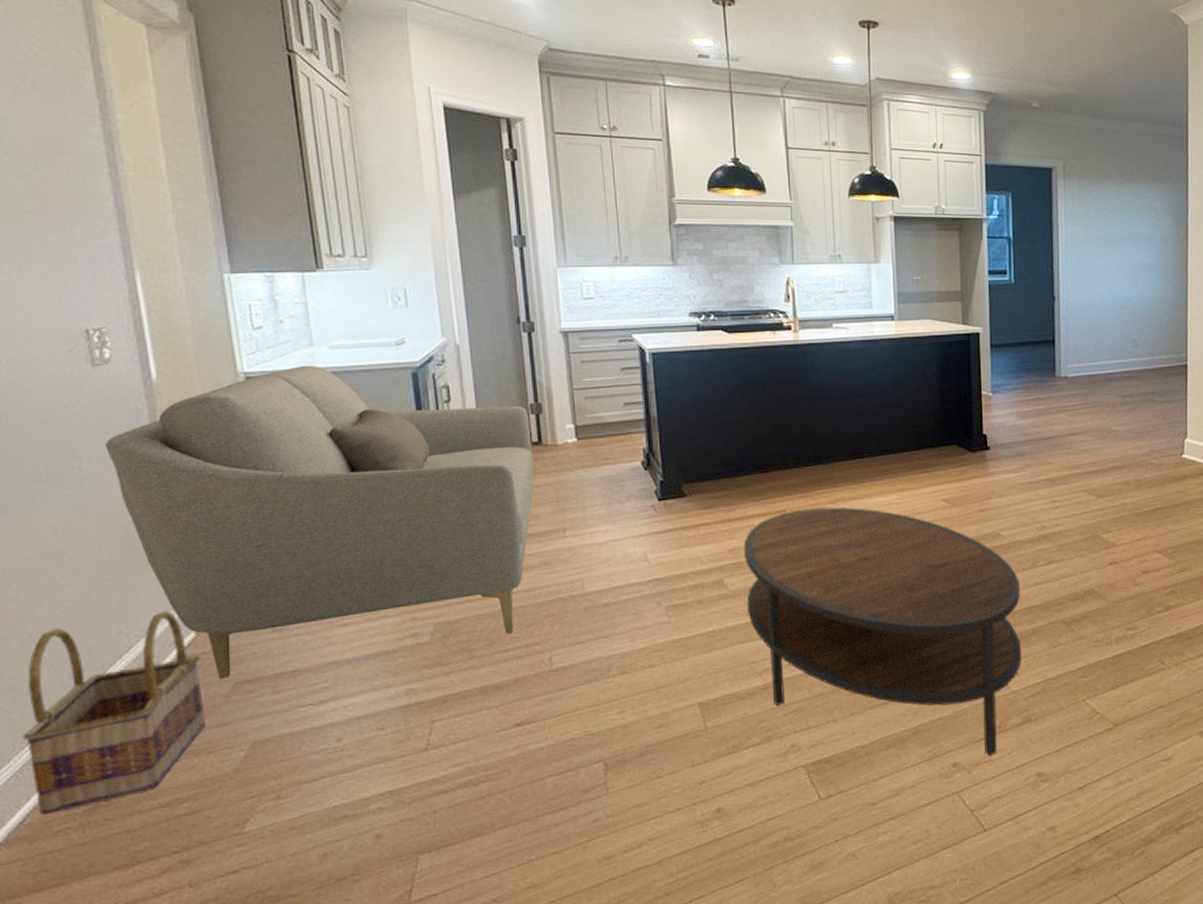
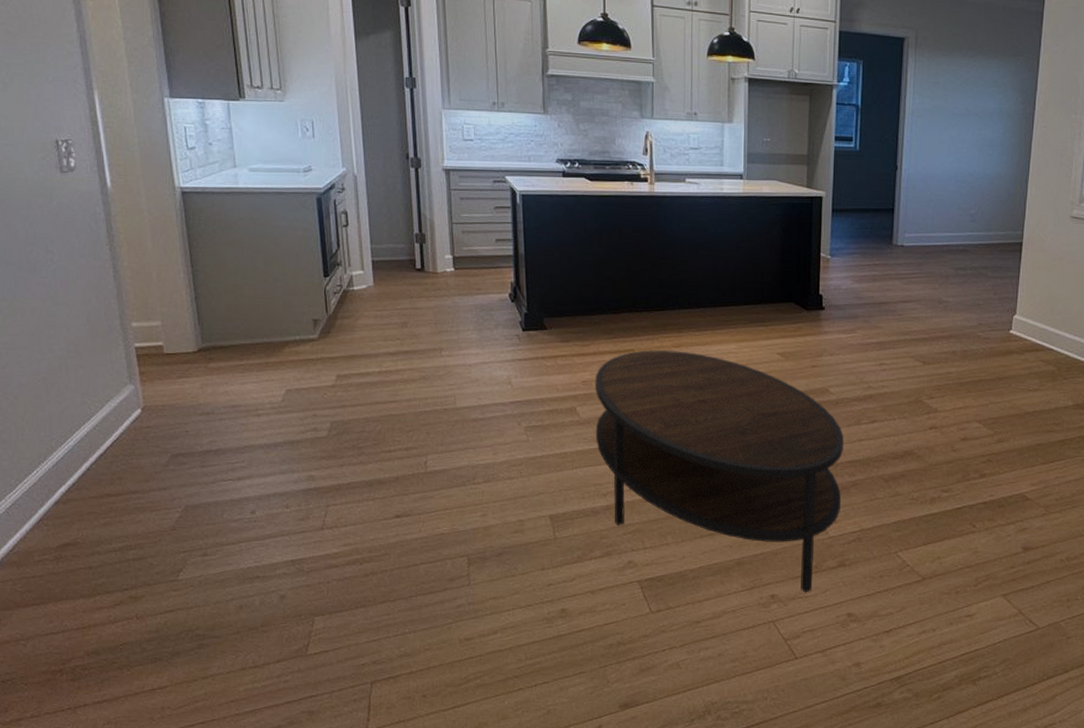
basket: present [23,610,206,816] -> none [11,387,150,547]
sofa: present [106,365,534,679] -> none [72,184,417,450]

